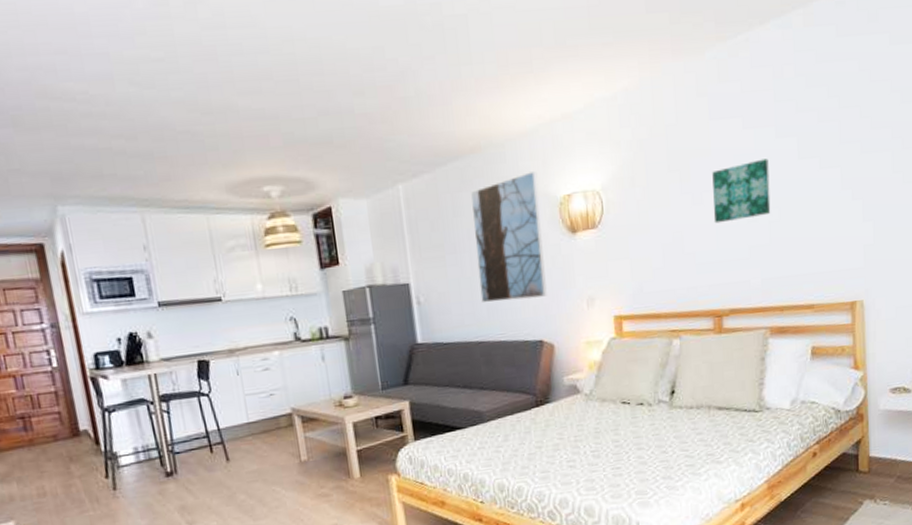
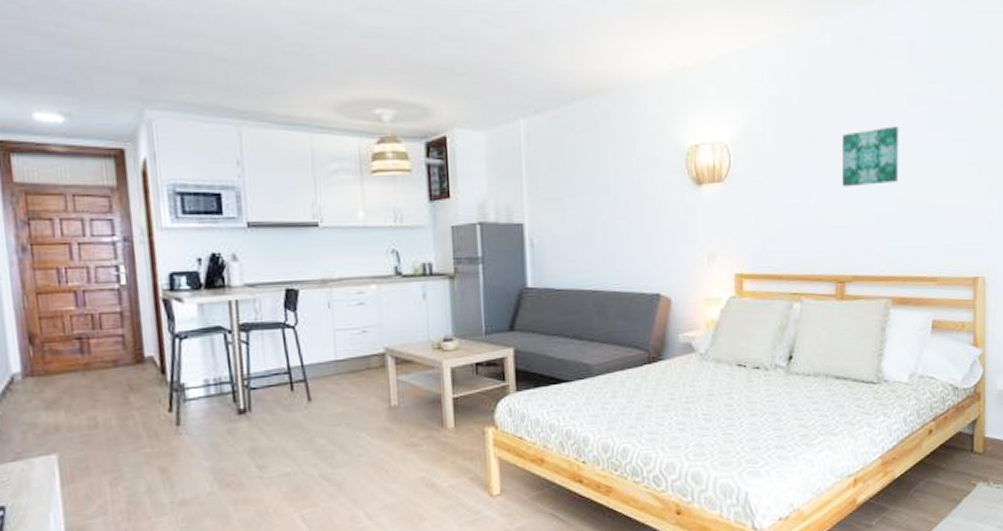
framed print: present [471,171,547,303] -> none [595,119,667,250]

